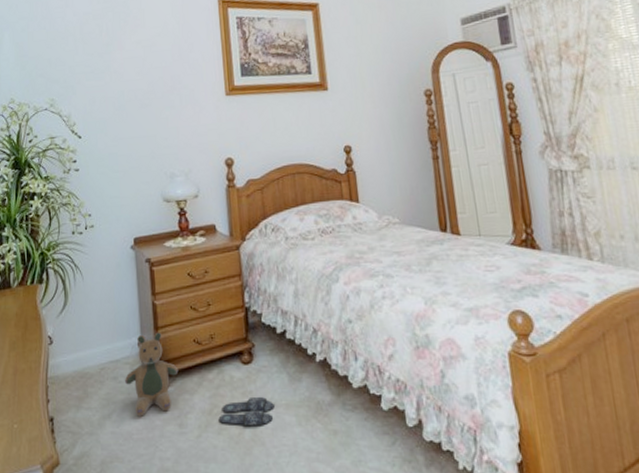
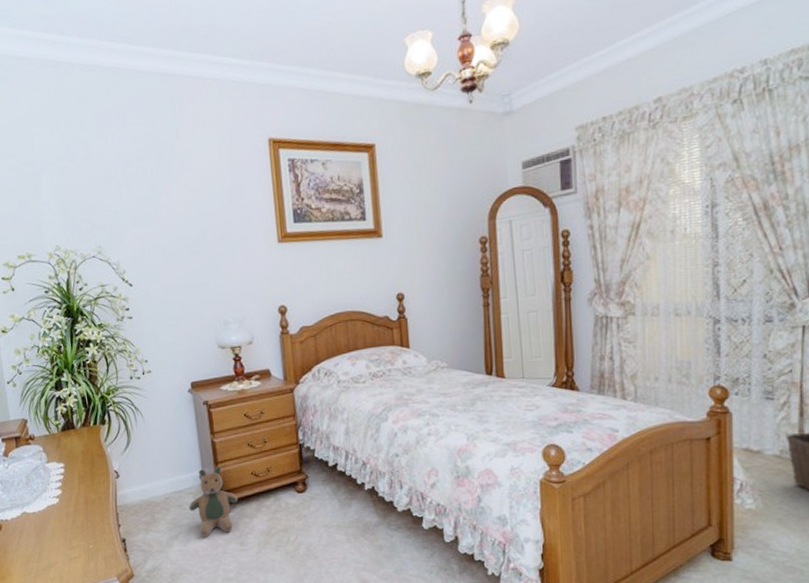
slippers: present [218,396,274,427] -> none [276,519,326,544]

